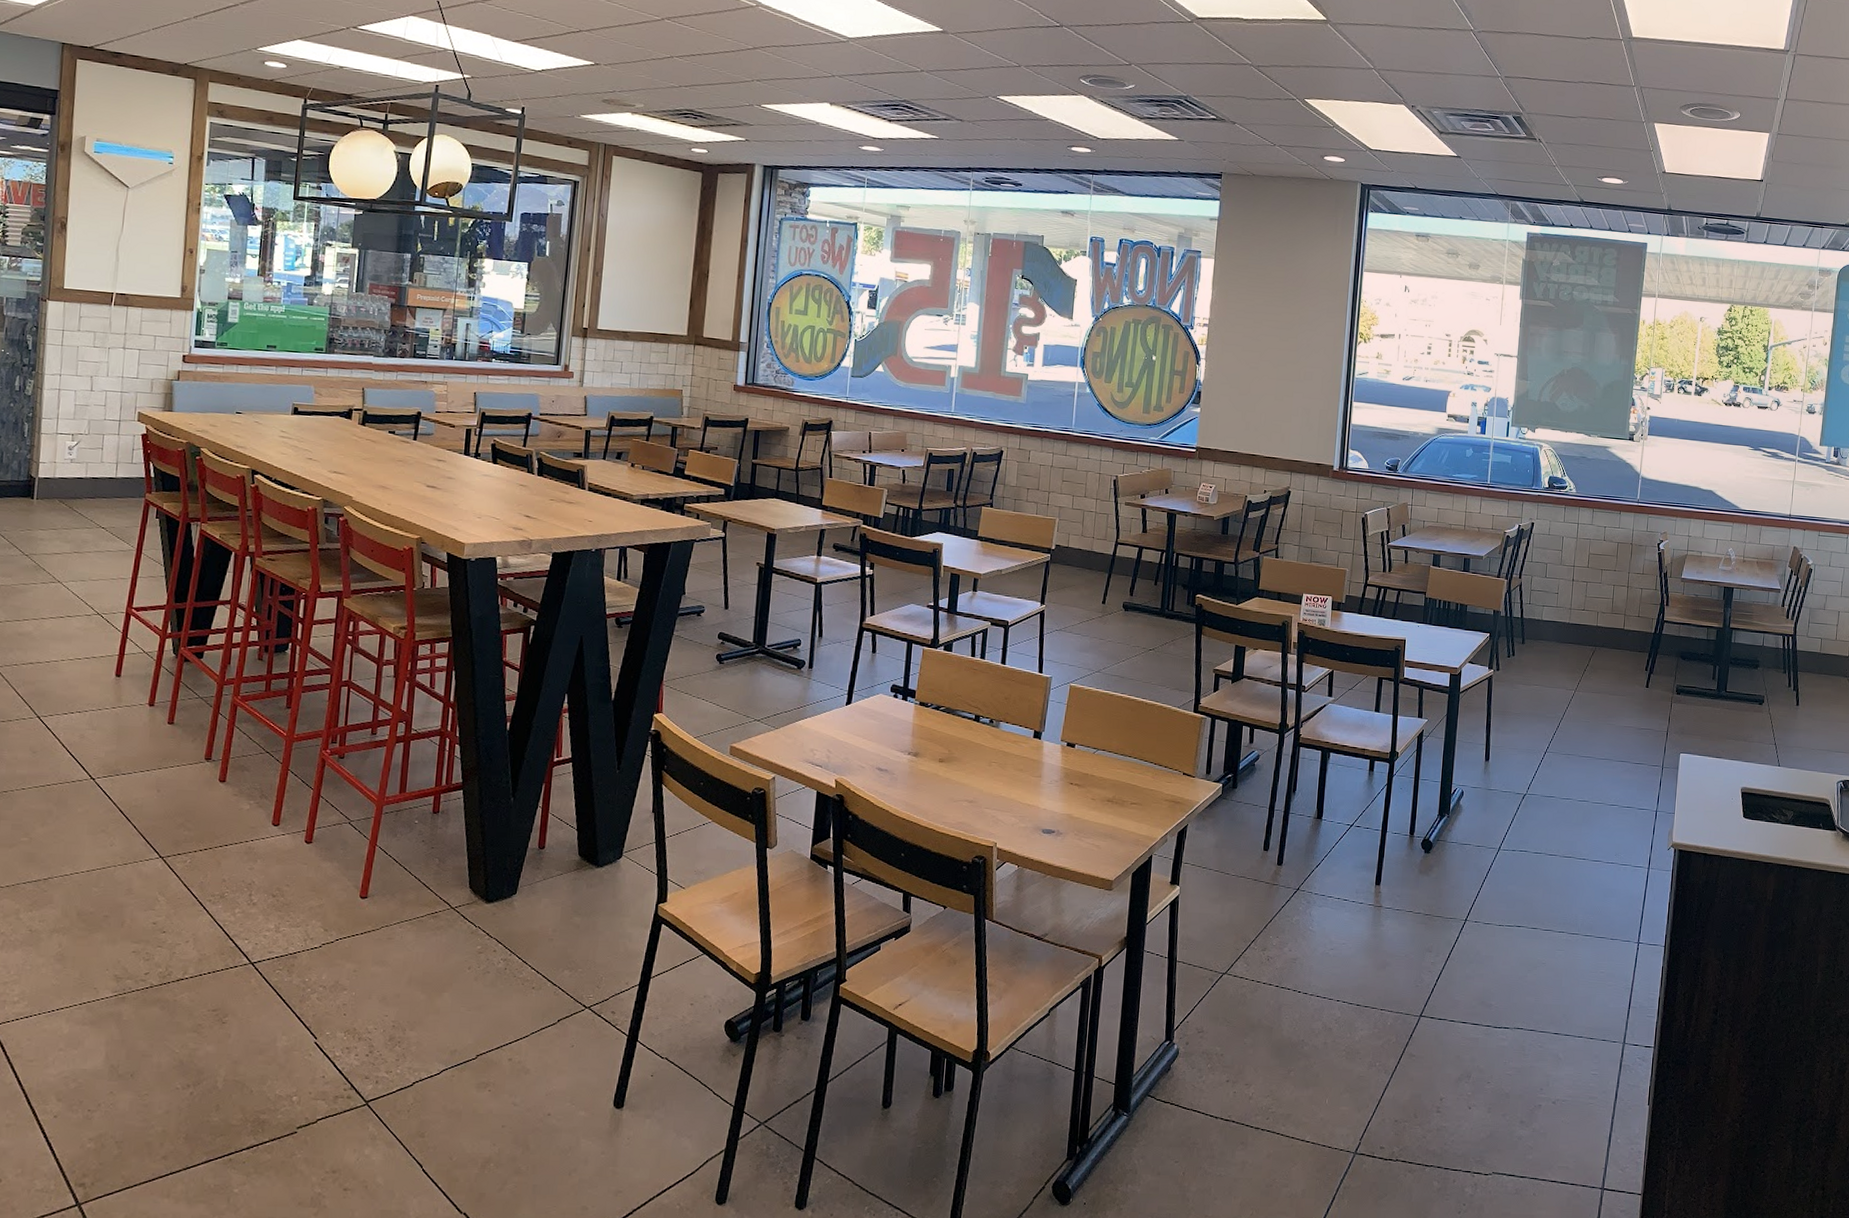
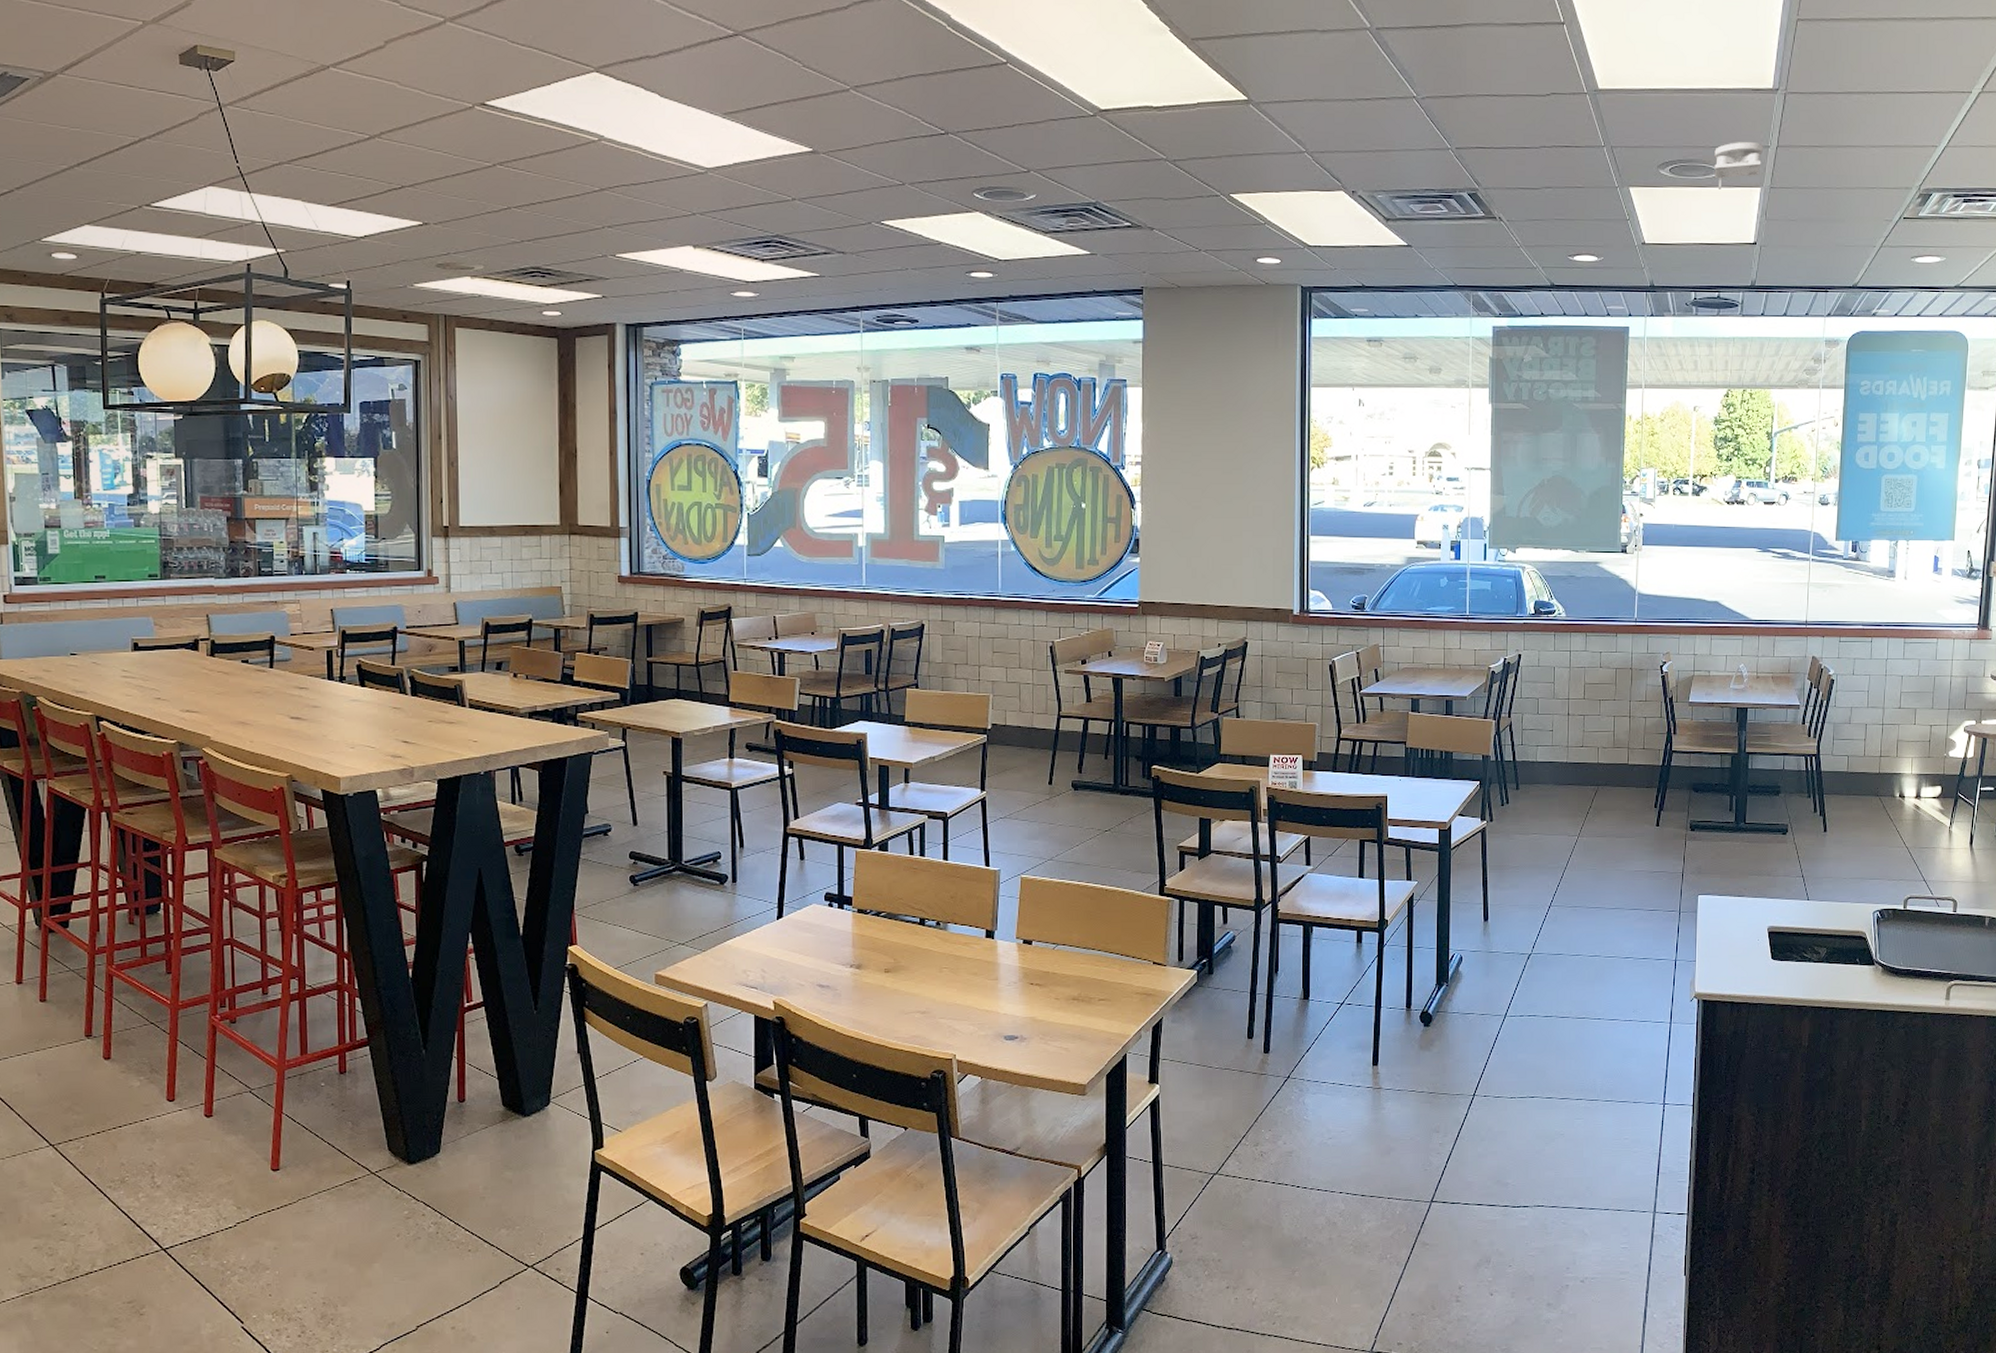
smoke detector: none [1729,92,1773,132] -> present [1714,142,1763,189]

